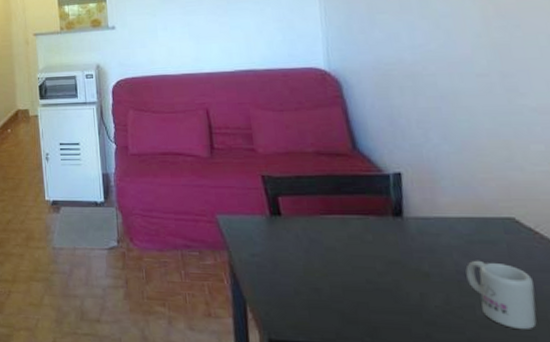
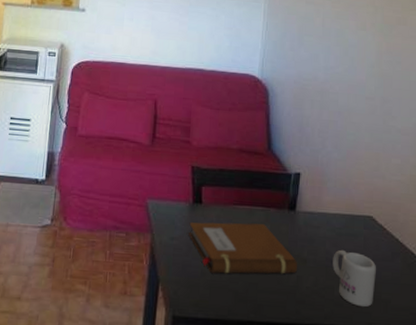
notebook: none [270,234,419,293] -> present [188,222,298,274]

